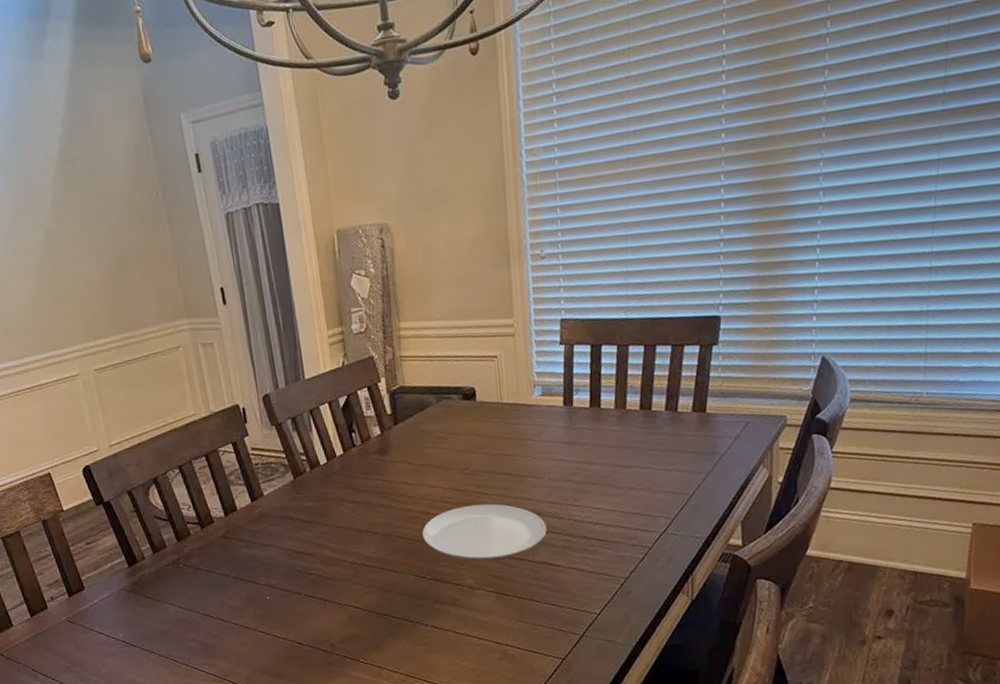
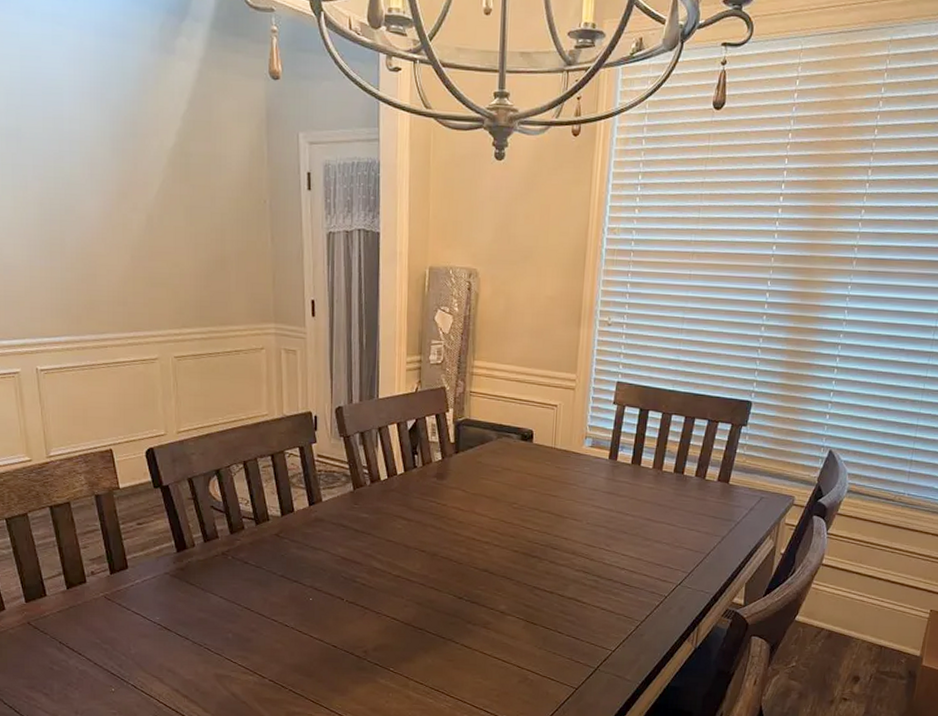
plate: present [422,504,547,561] -> none [466,537,579,591]

